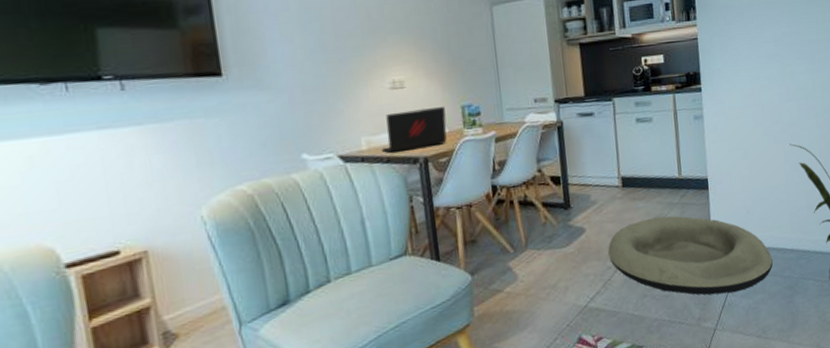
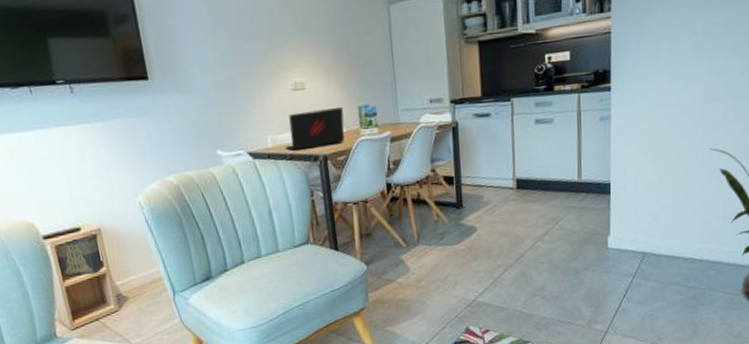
decorative box: none [83,258,150,316] -> present [56,234,105,277]
dog bed: present [608,216,773,295] -> none [499,219,678,299]

